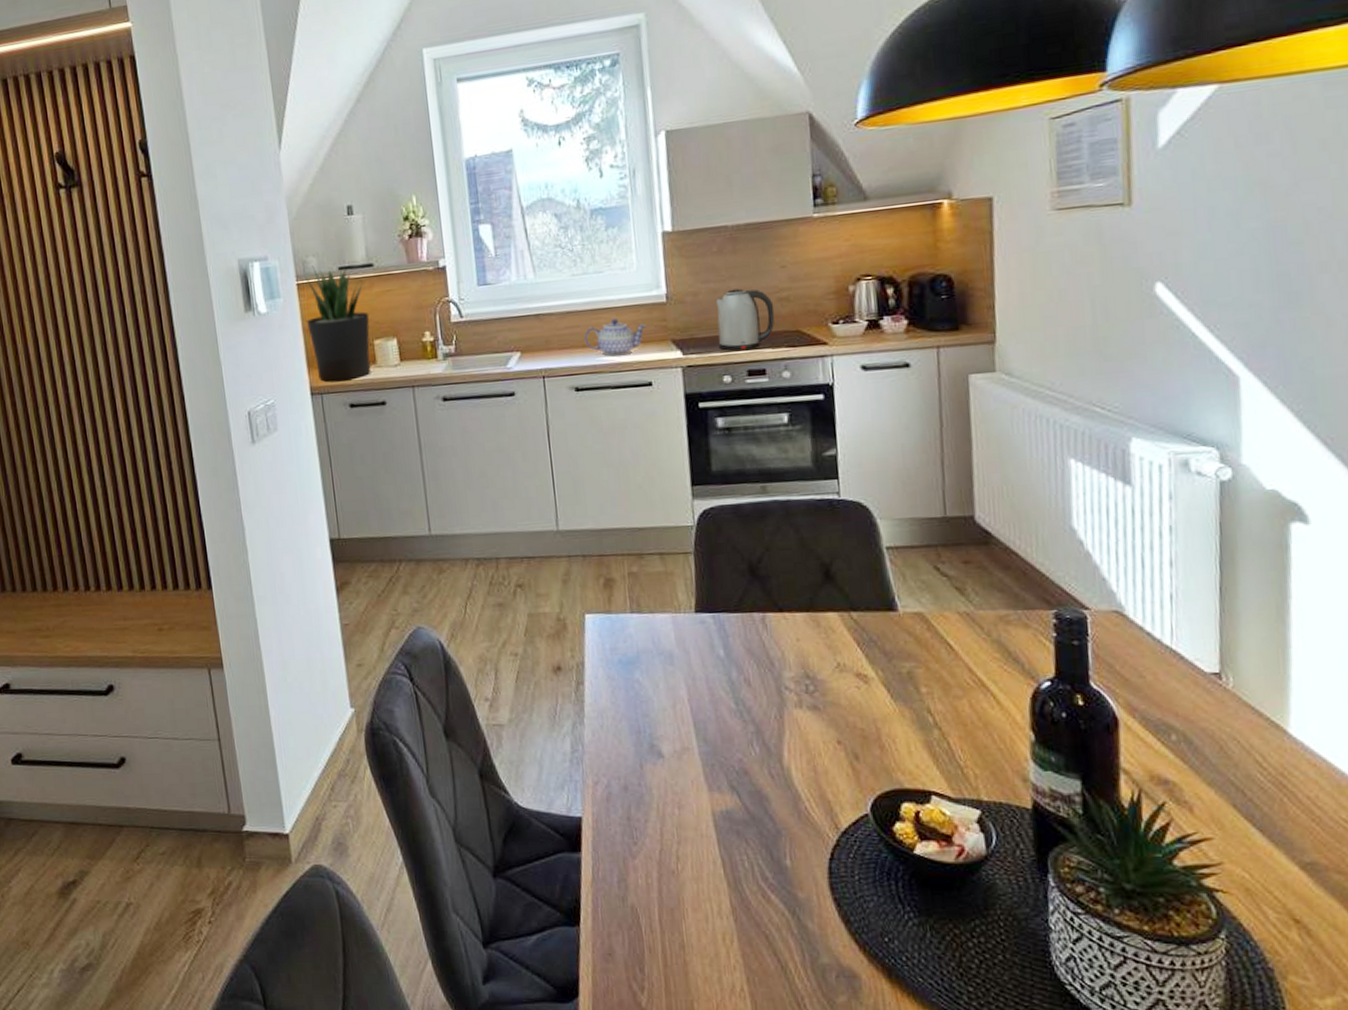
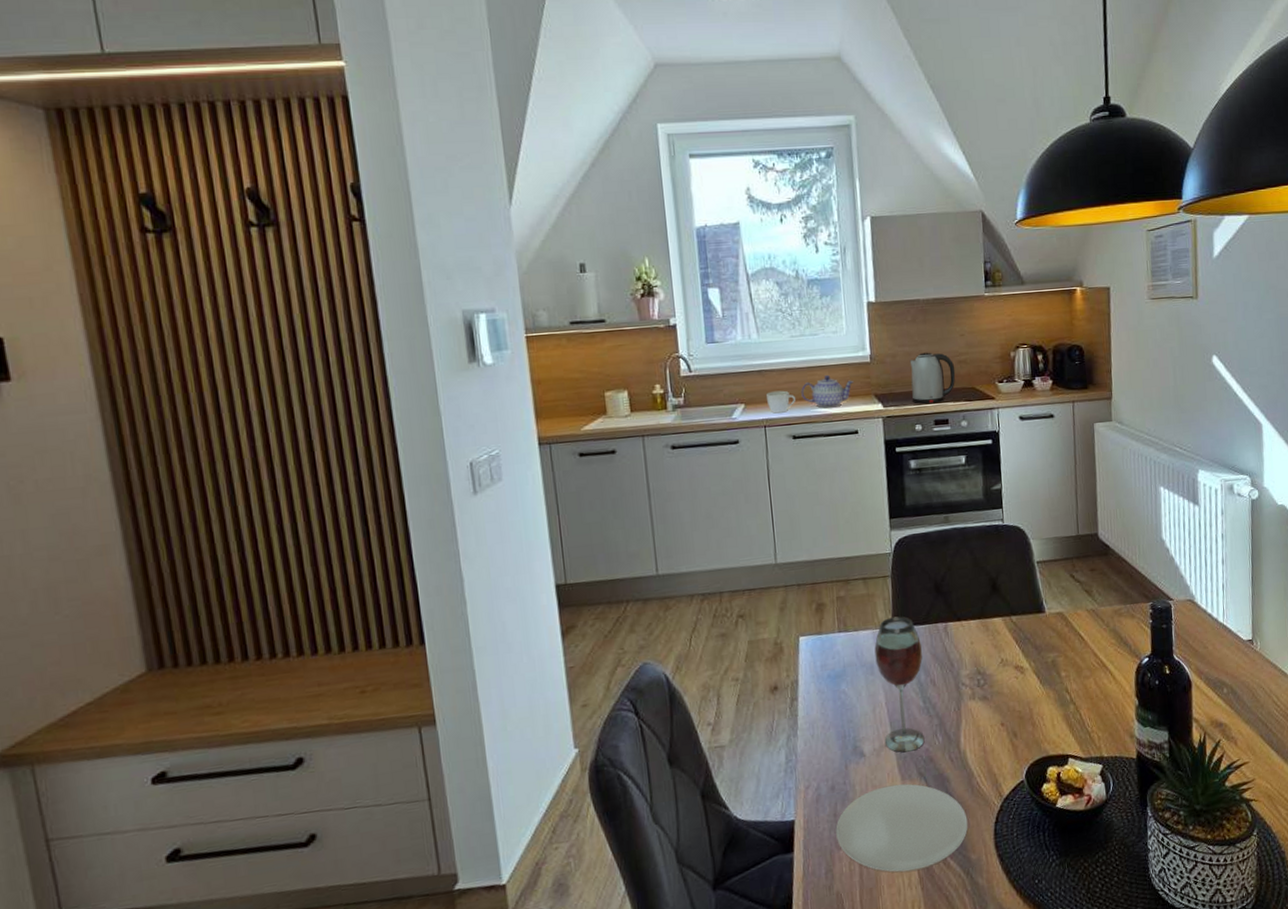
planter: present [306,265,371,382] -> none [536,319,602,432]
cup: none [544,336,579,363] -> present [765,390,796,414]
plate: none [629,795,794,899] -> present [835,783,968,873]
wineglass: none [674,600,737,759] -> present [874,616,925,753]

